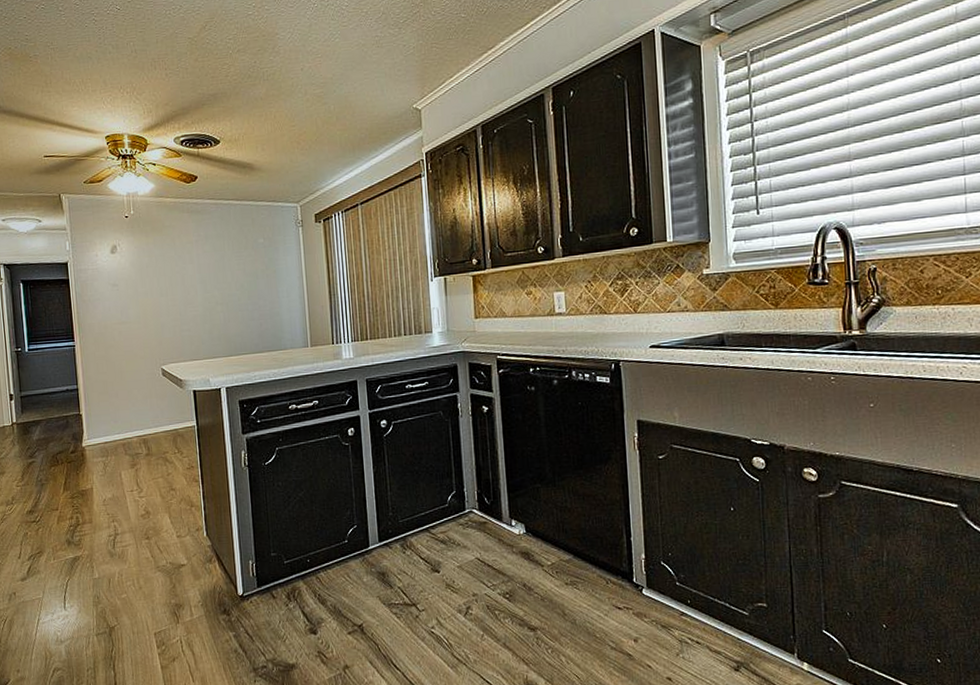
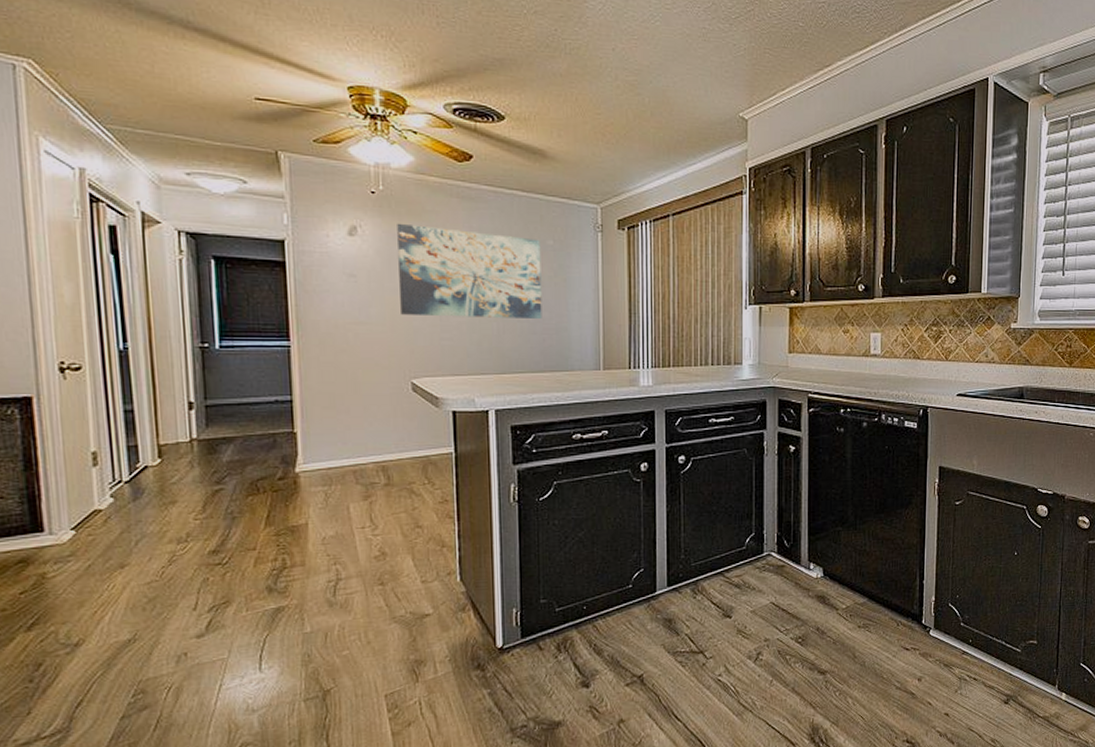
wall art: none [145,238,259,313] -> present [397,223,542,320]

